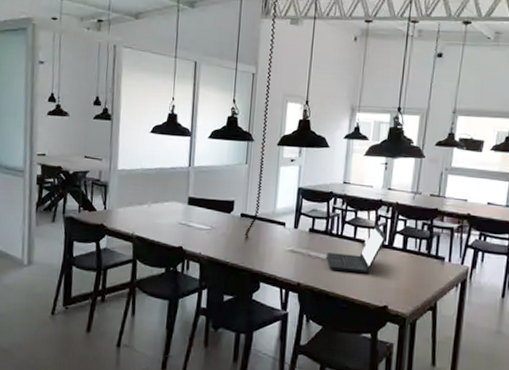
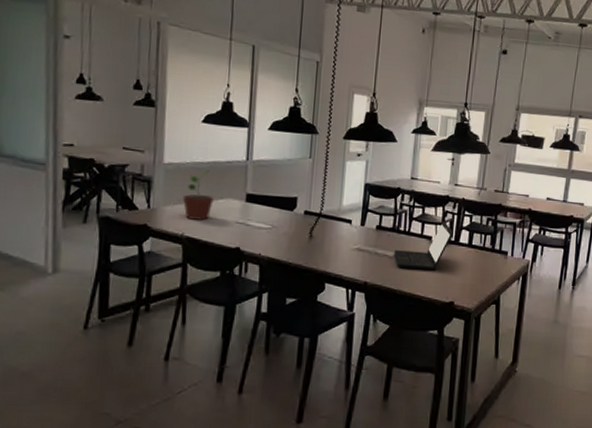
potted plant: none [133,175,160,221] -> present [182,169,214,220]

